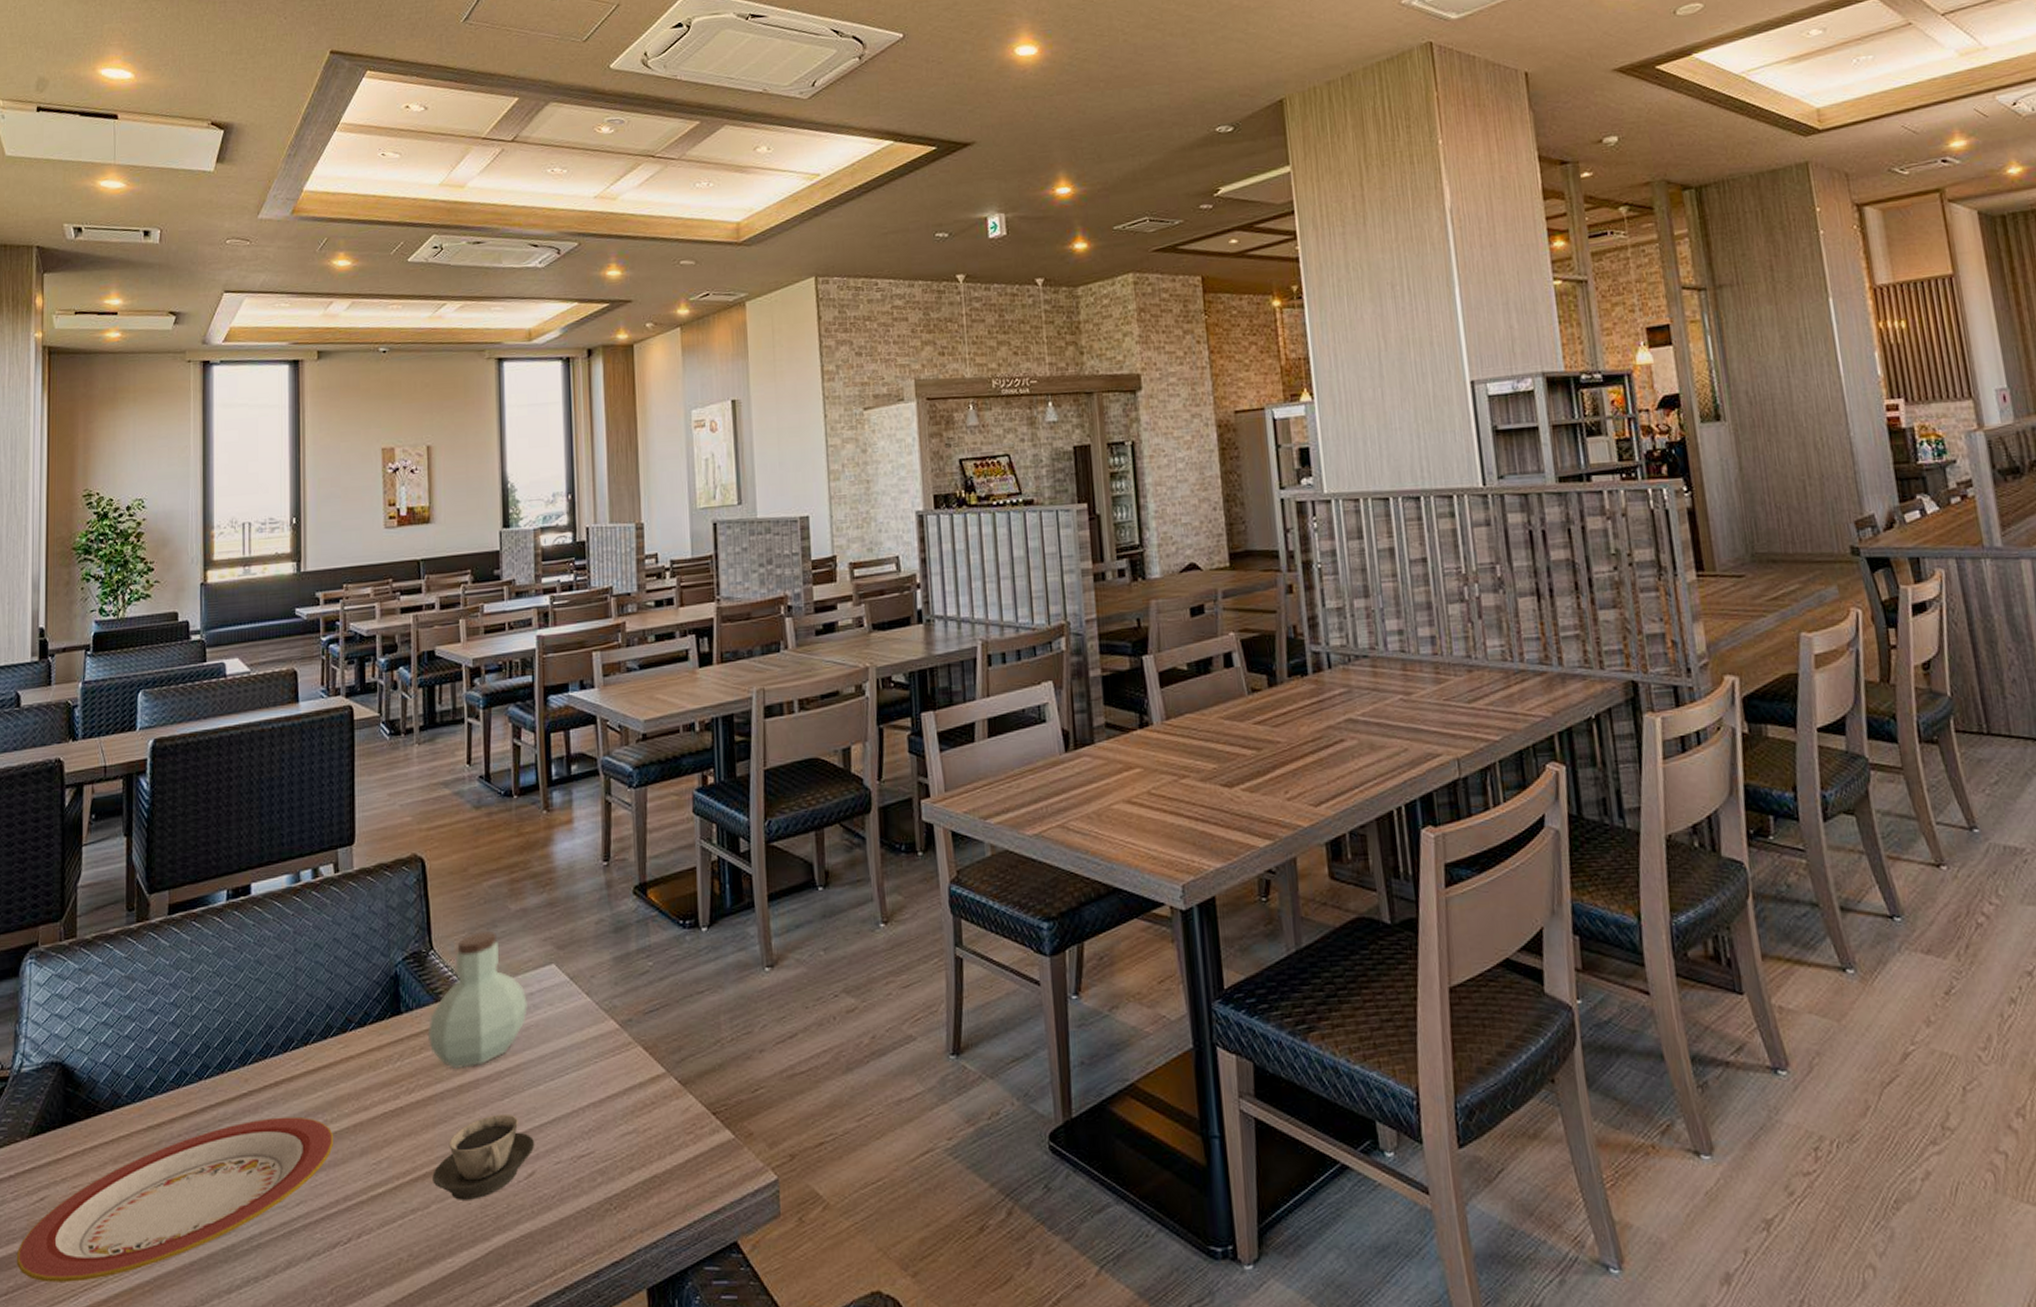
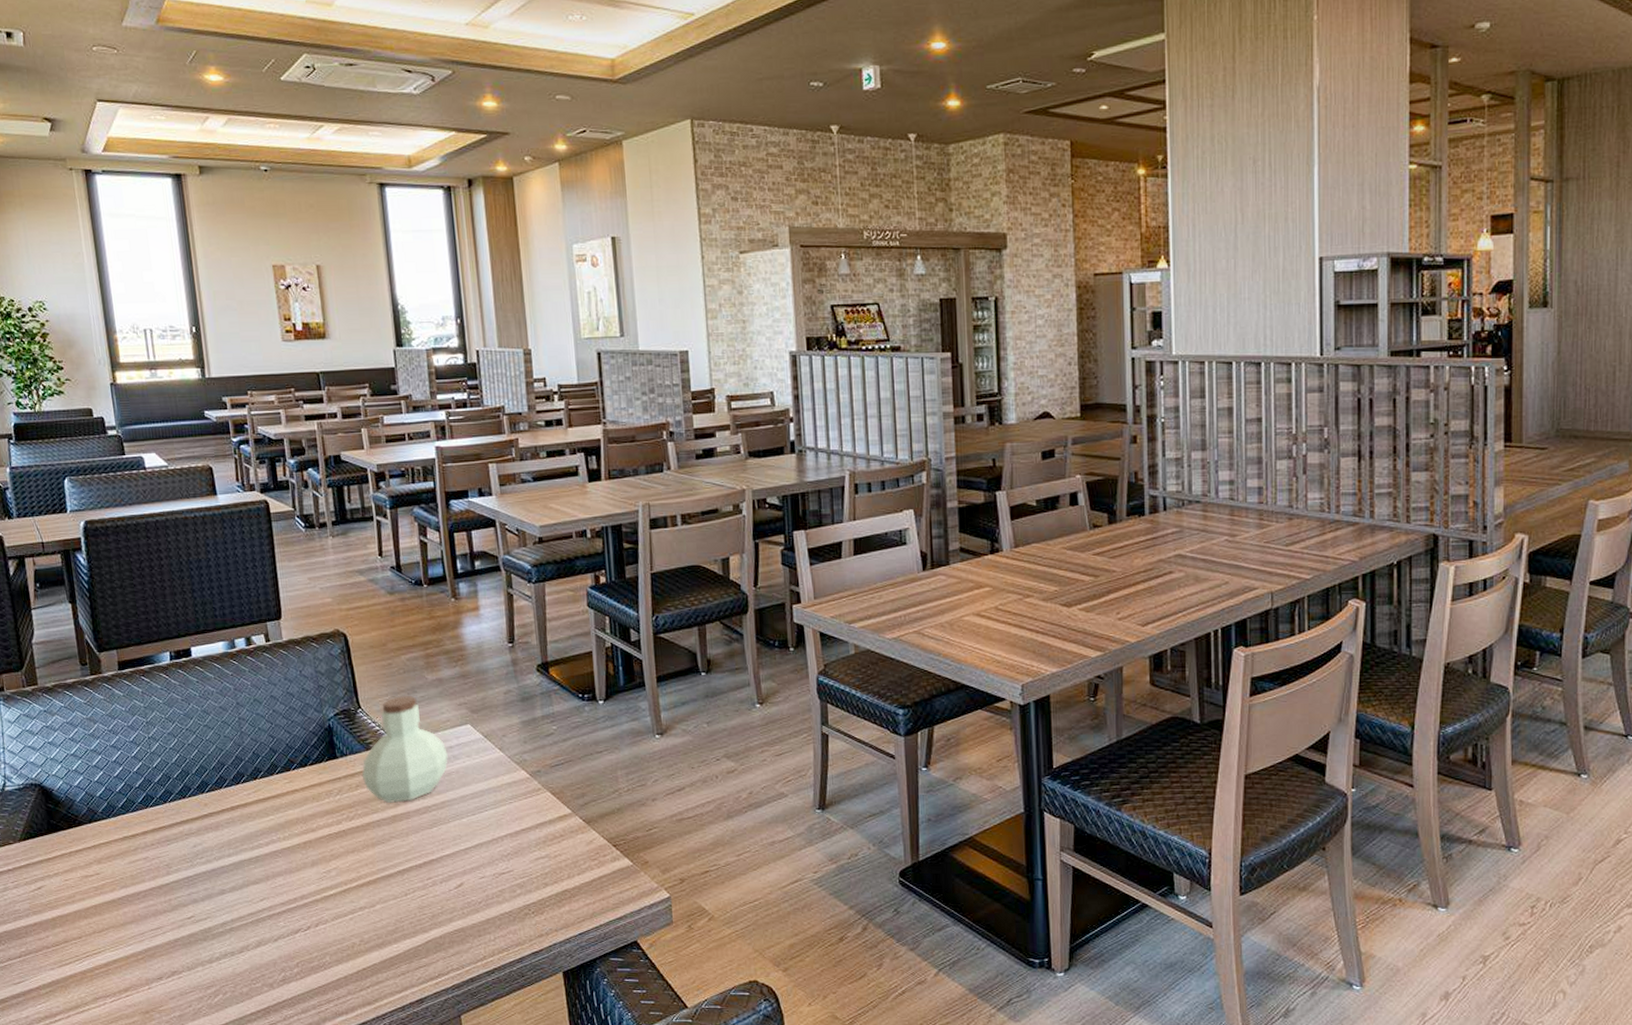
plate: present [17,1116,333,1283] -> none [24,834,288,950]
cup: present [433,1113,535,1200] -> none [375,839,462,902]

